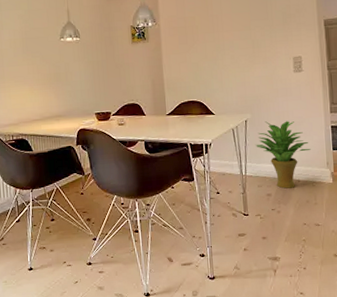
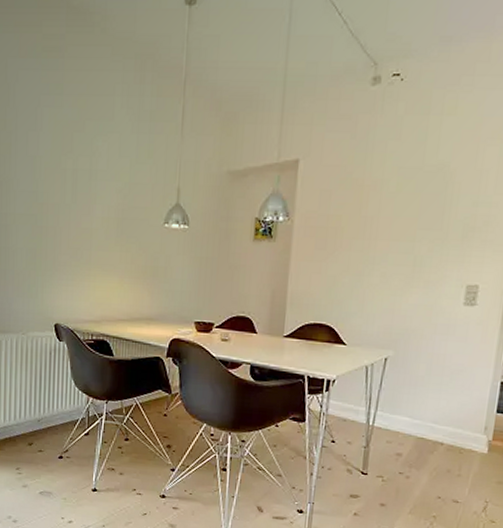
potted plant: present [256,121,311,189] -> none [393,363,467,451]

